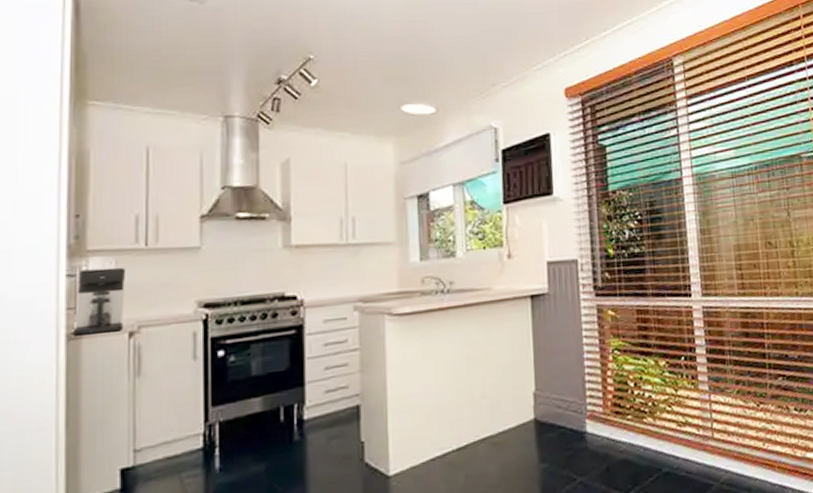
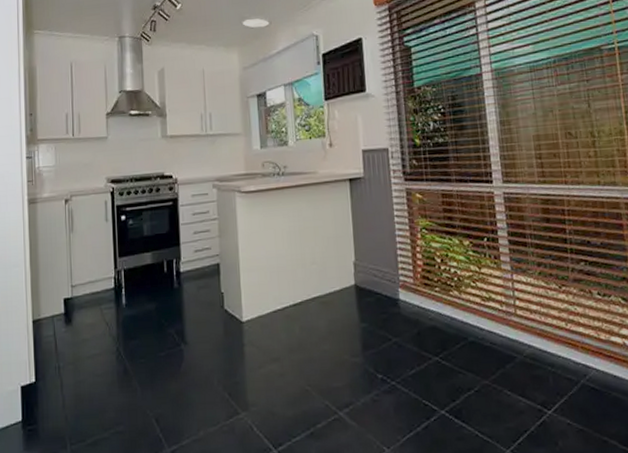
coffee maker: present [72,267,127,337] -> none [31,151,62,202]

